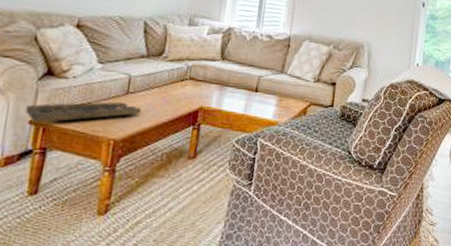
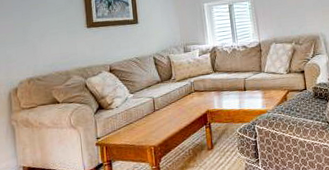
decorative tray: present [25,101,142,123] -> none [91,117,168,145]

